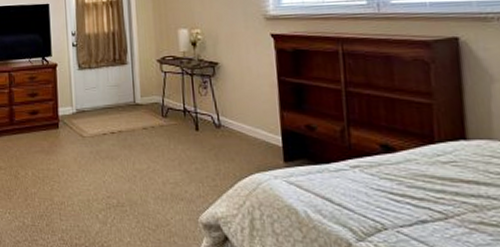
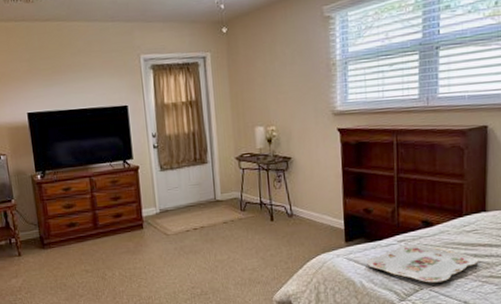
serving tray: none [312,171,463,223] -> present [367,244,479,283]

